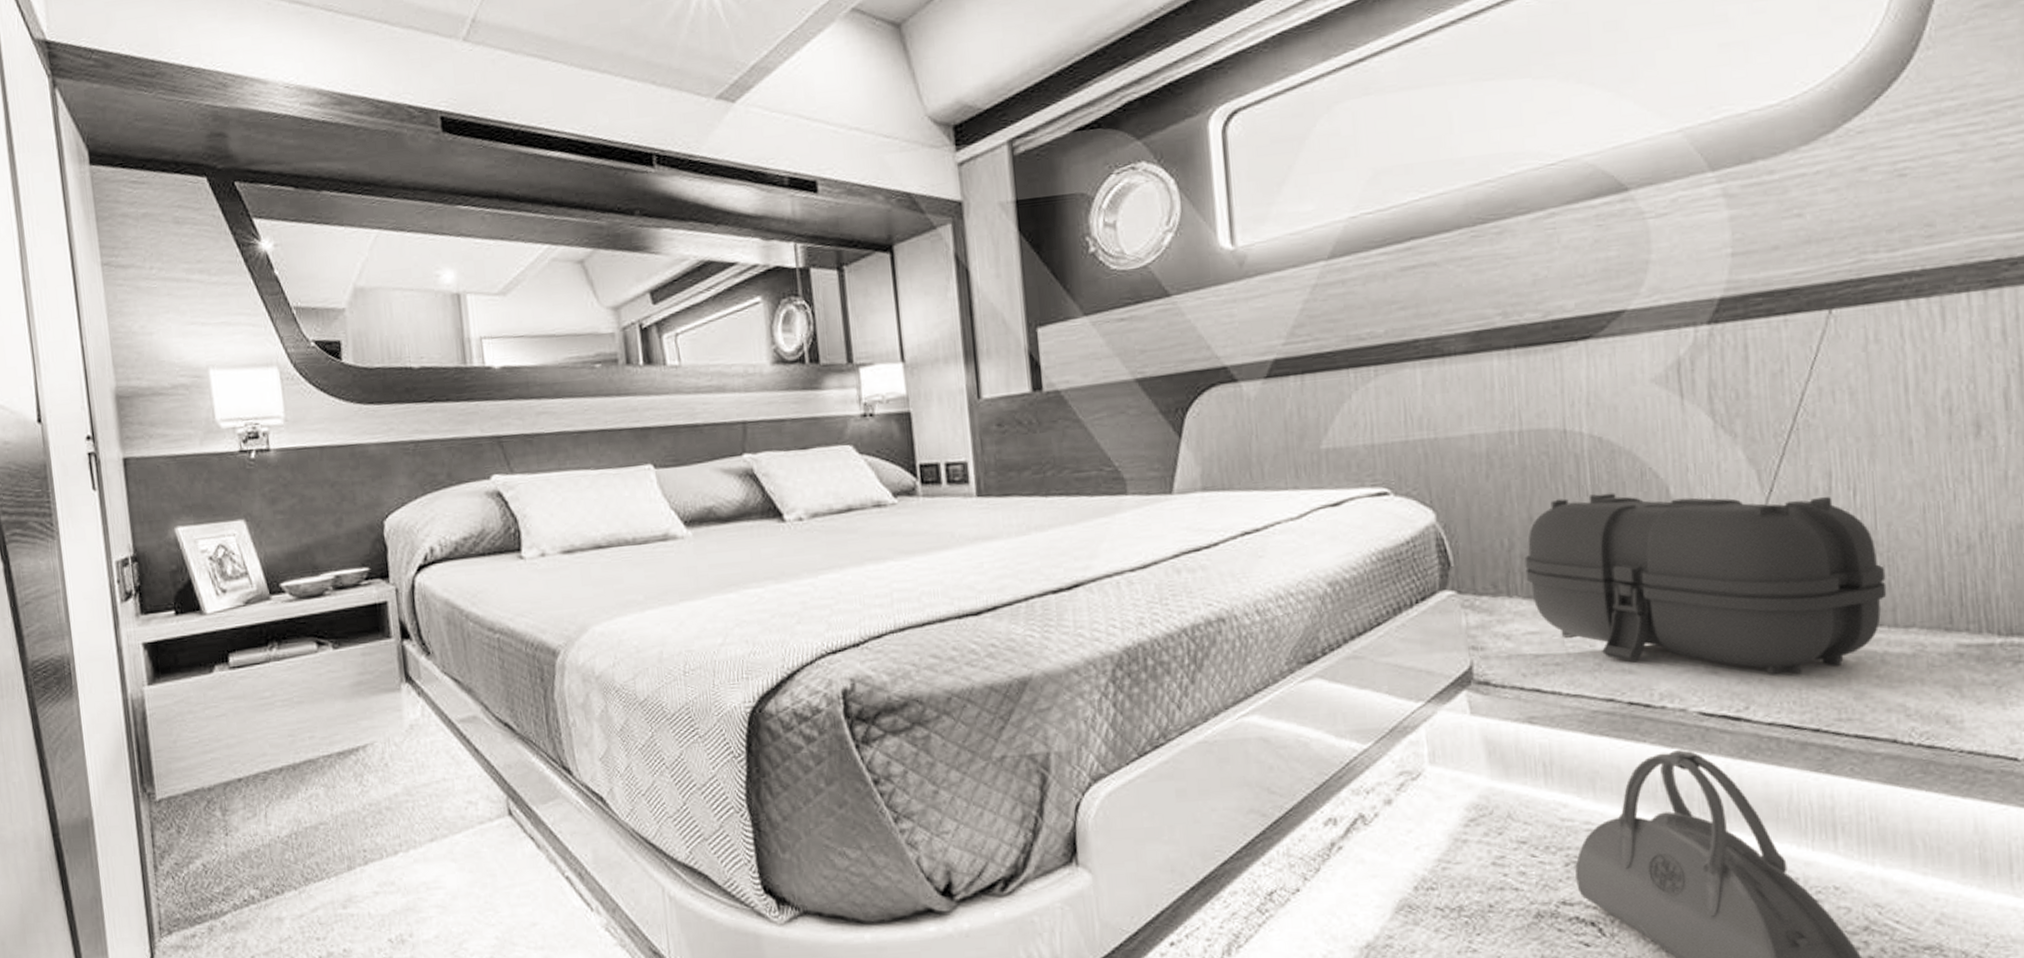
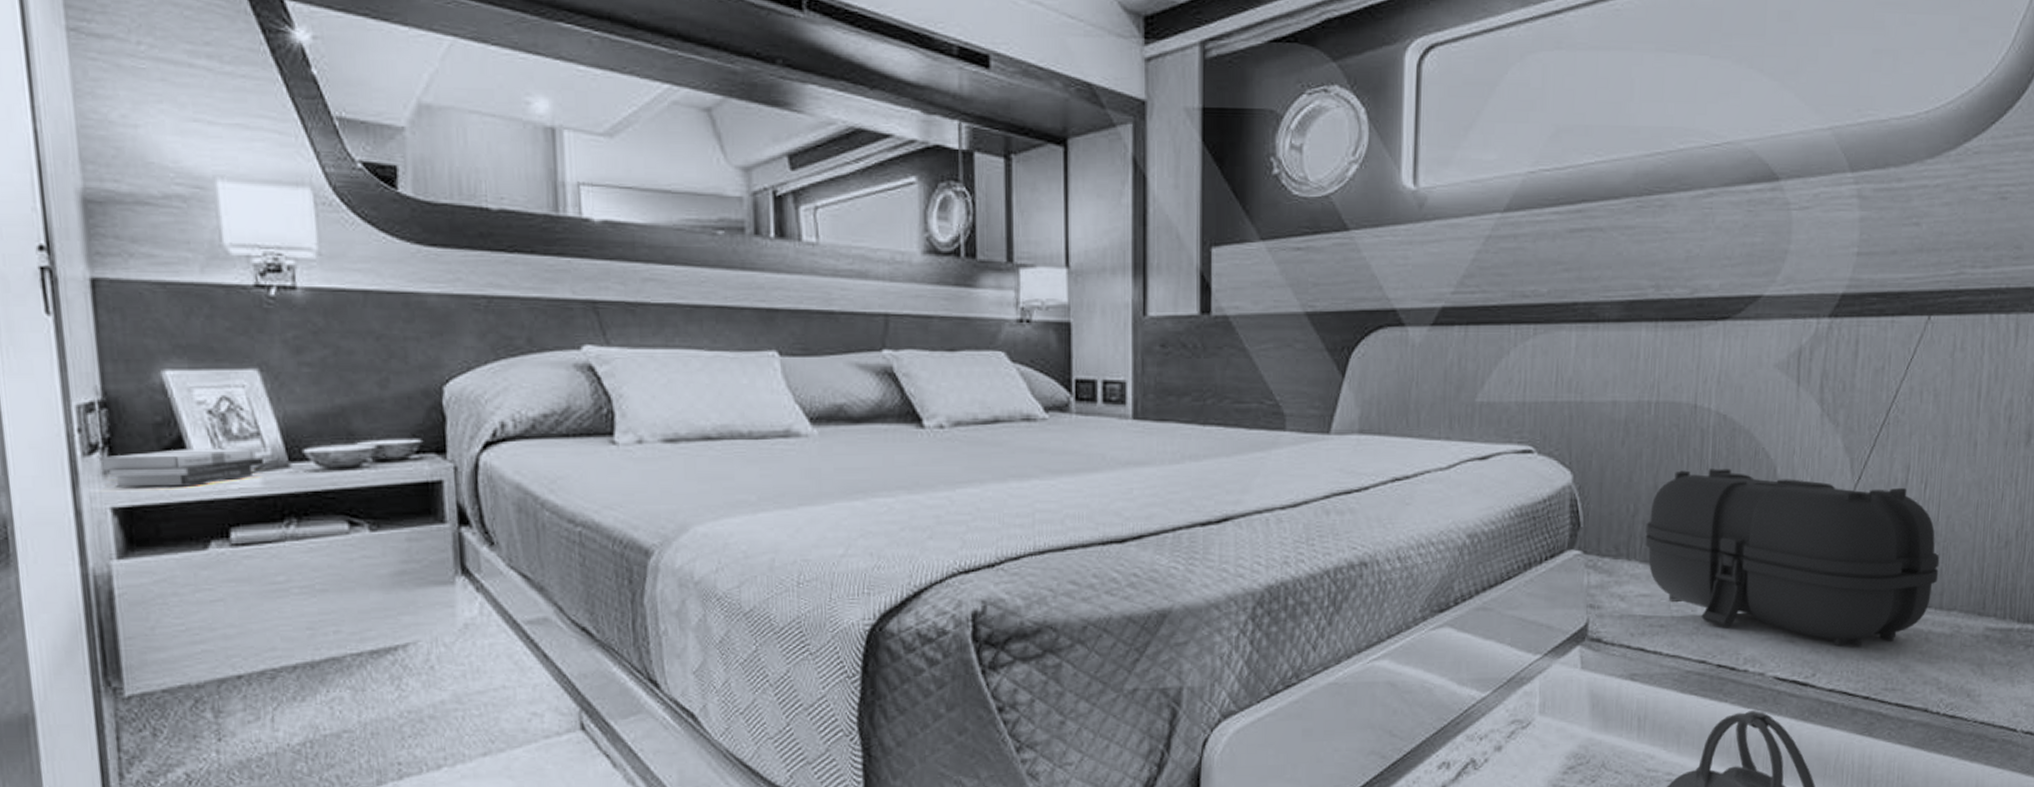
books: none [133,585,252,626] -> present [99,448,265,487]

